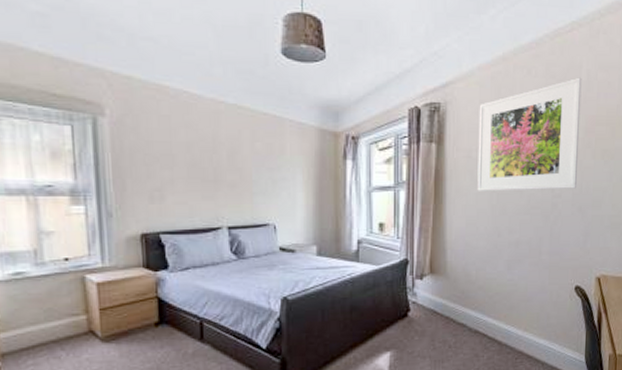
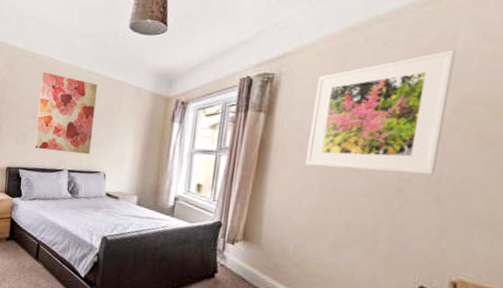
wall art: none [174,108,253,206] -> present [35,72,97,155]

